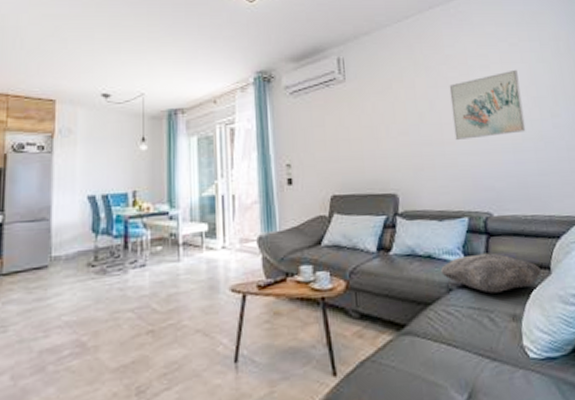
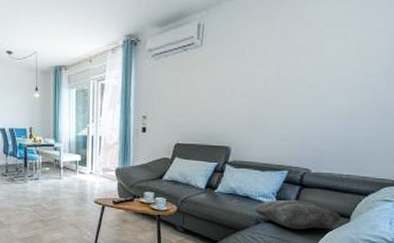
wall art: present [449,69,526,141] -> none [293,39,377,106]

